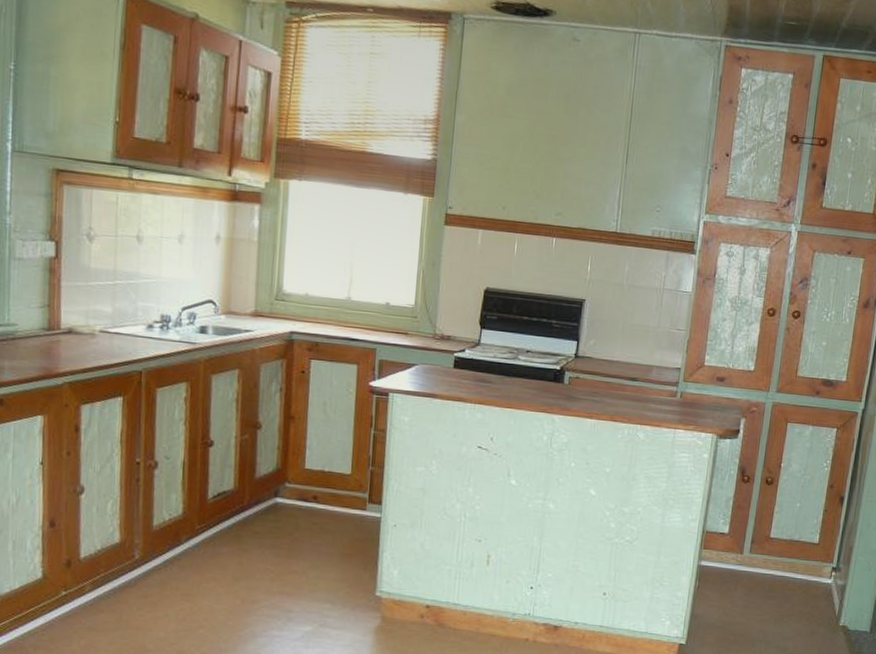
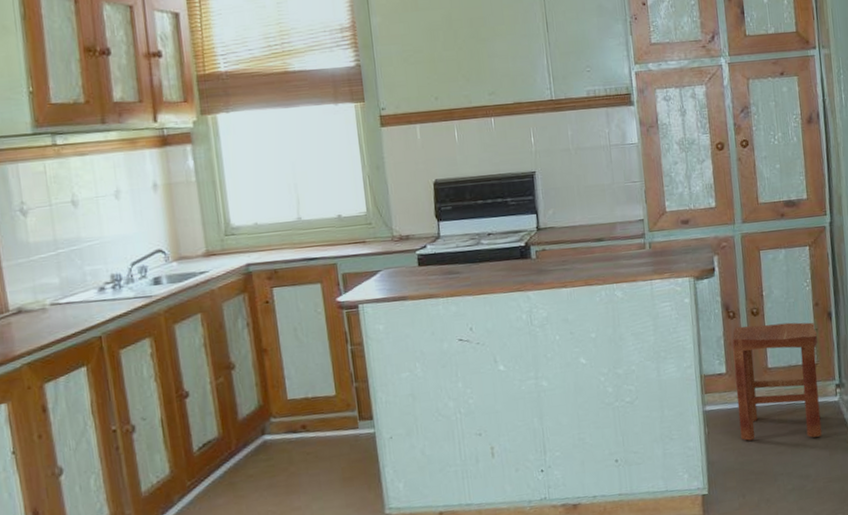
stool: none [729,491,826,614] -> present [732,322,822,441]

